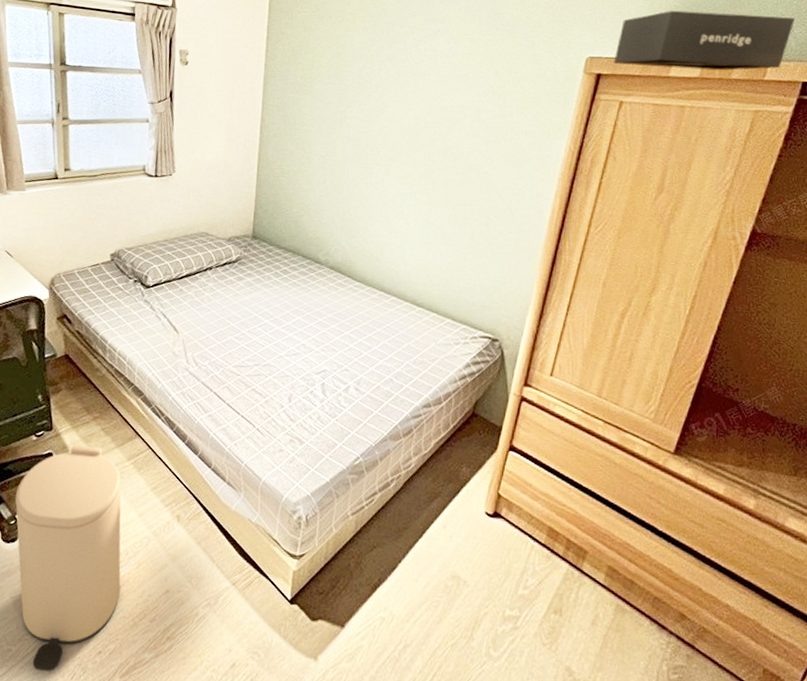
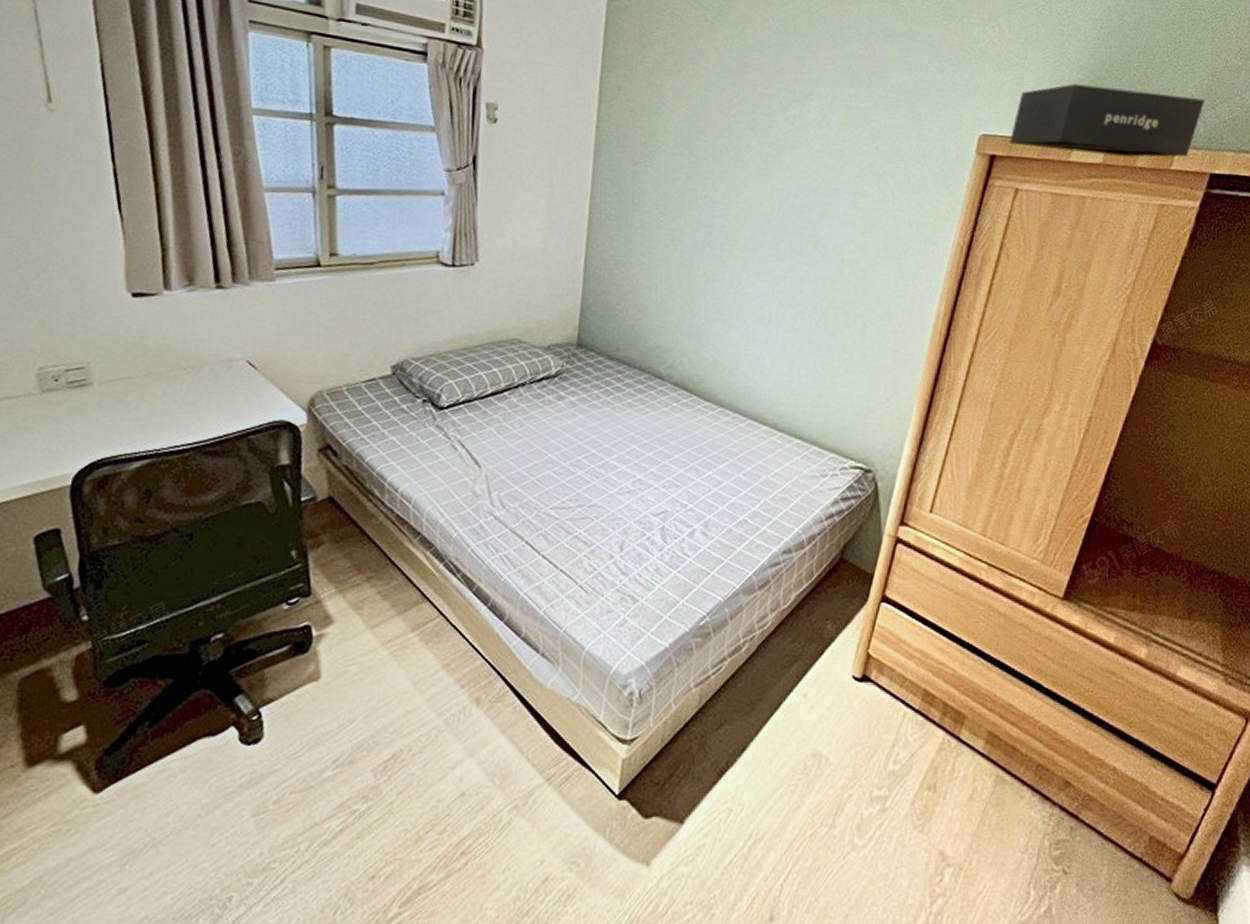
pedal bin: present [14,445,121,672] -> none [258,613,403,907]

